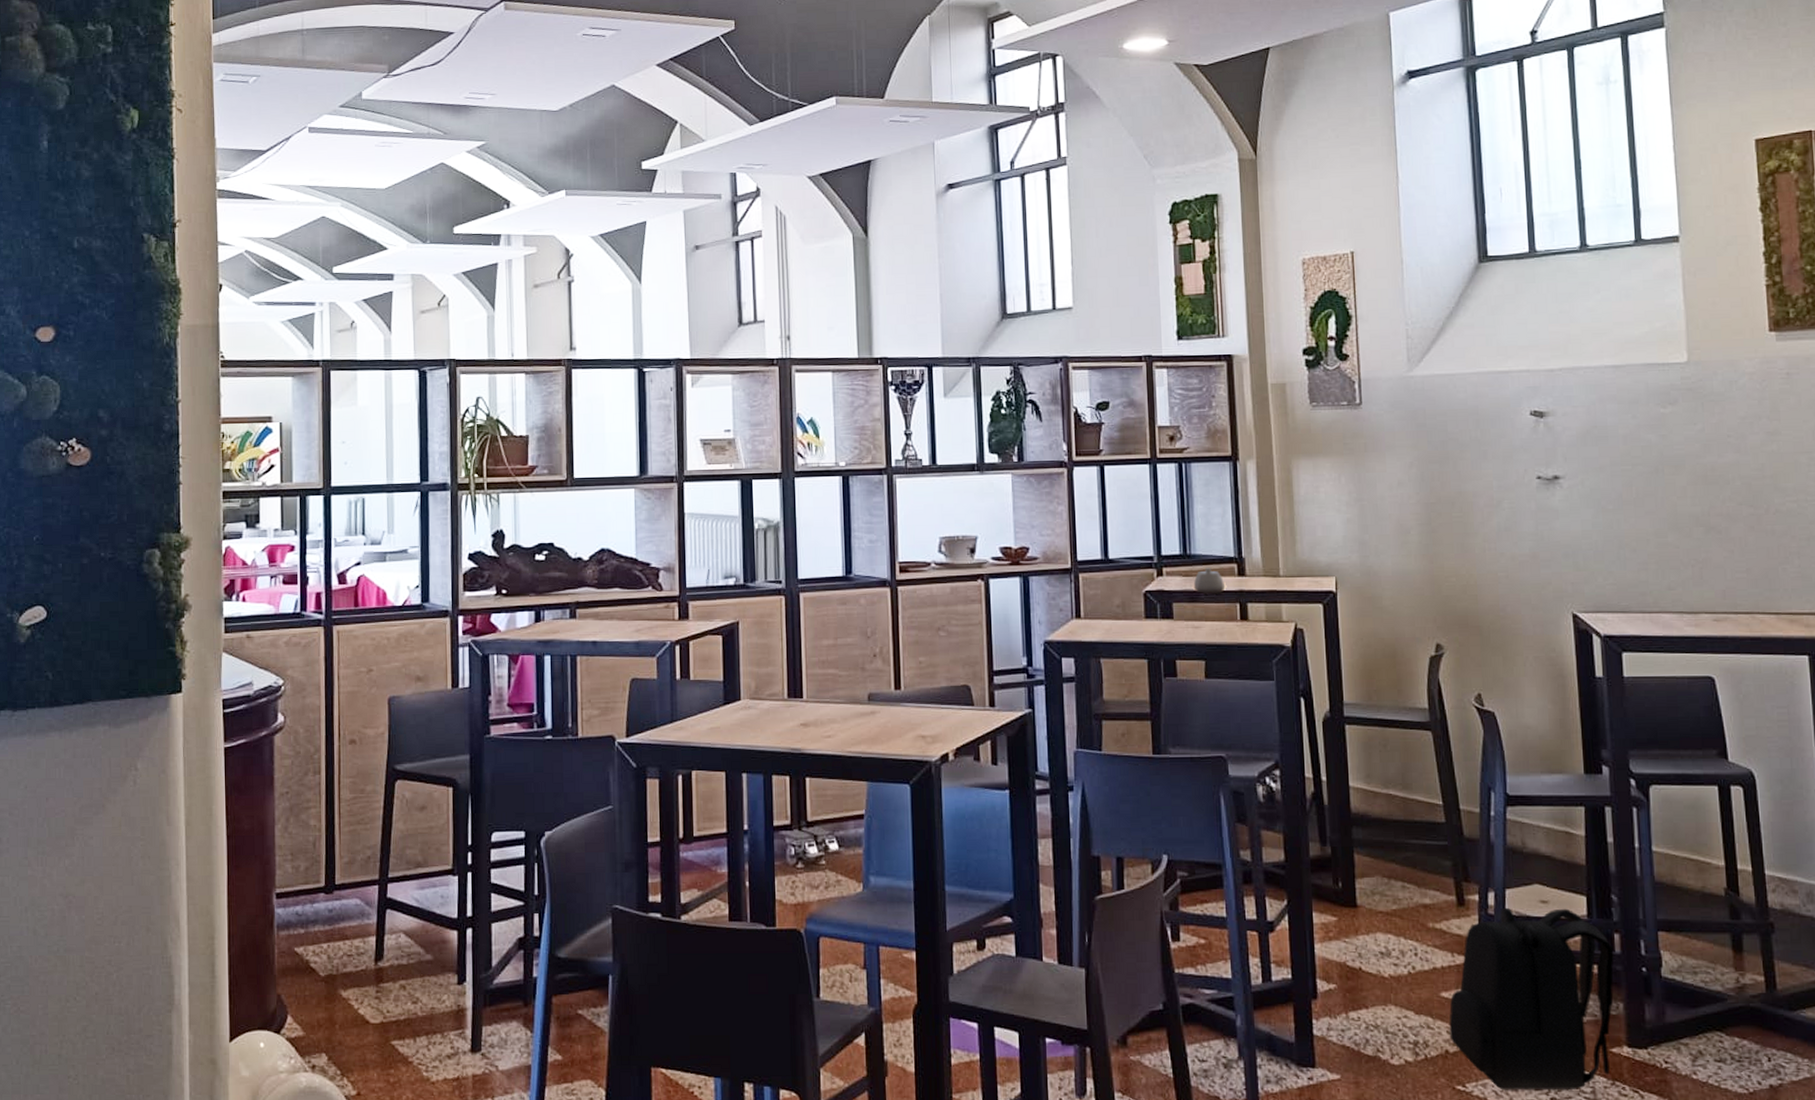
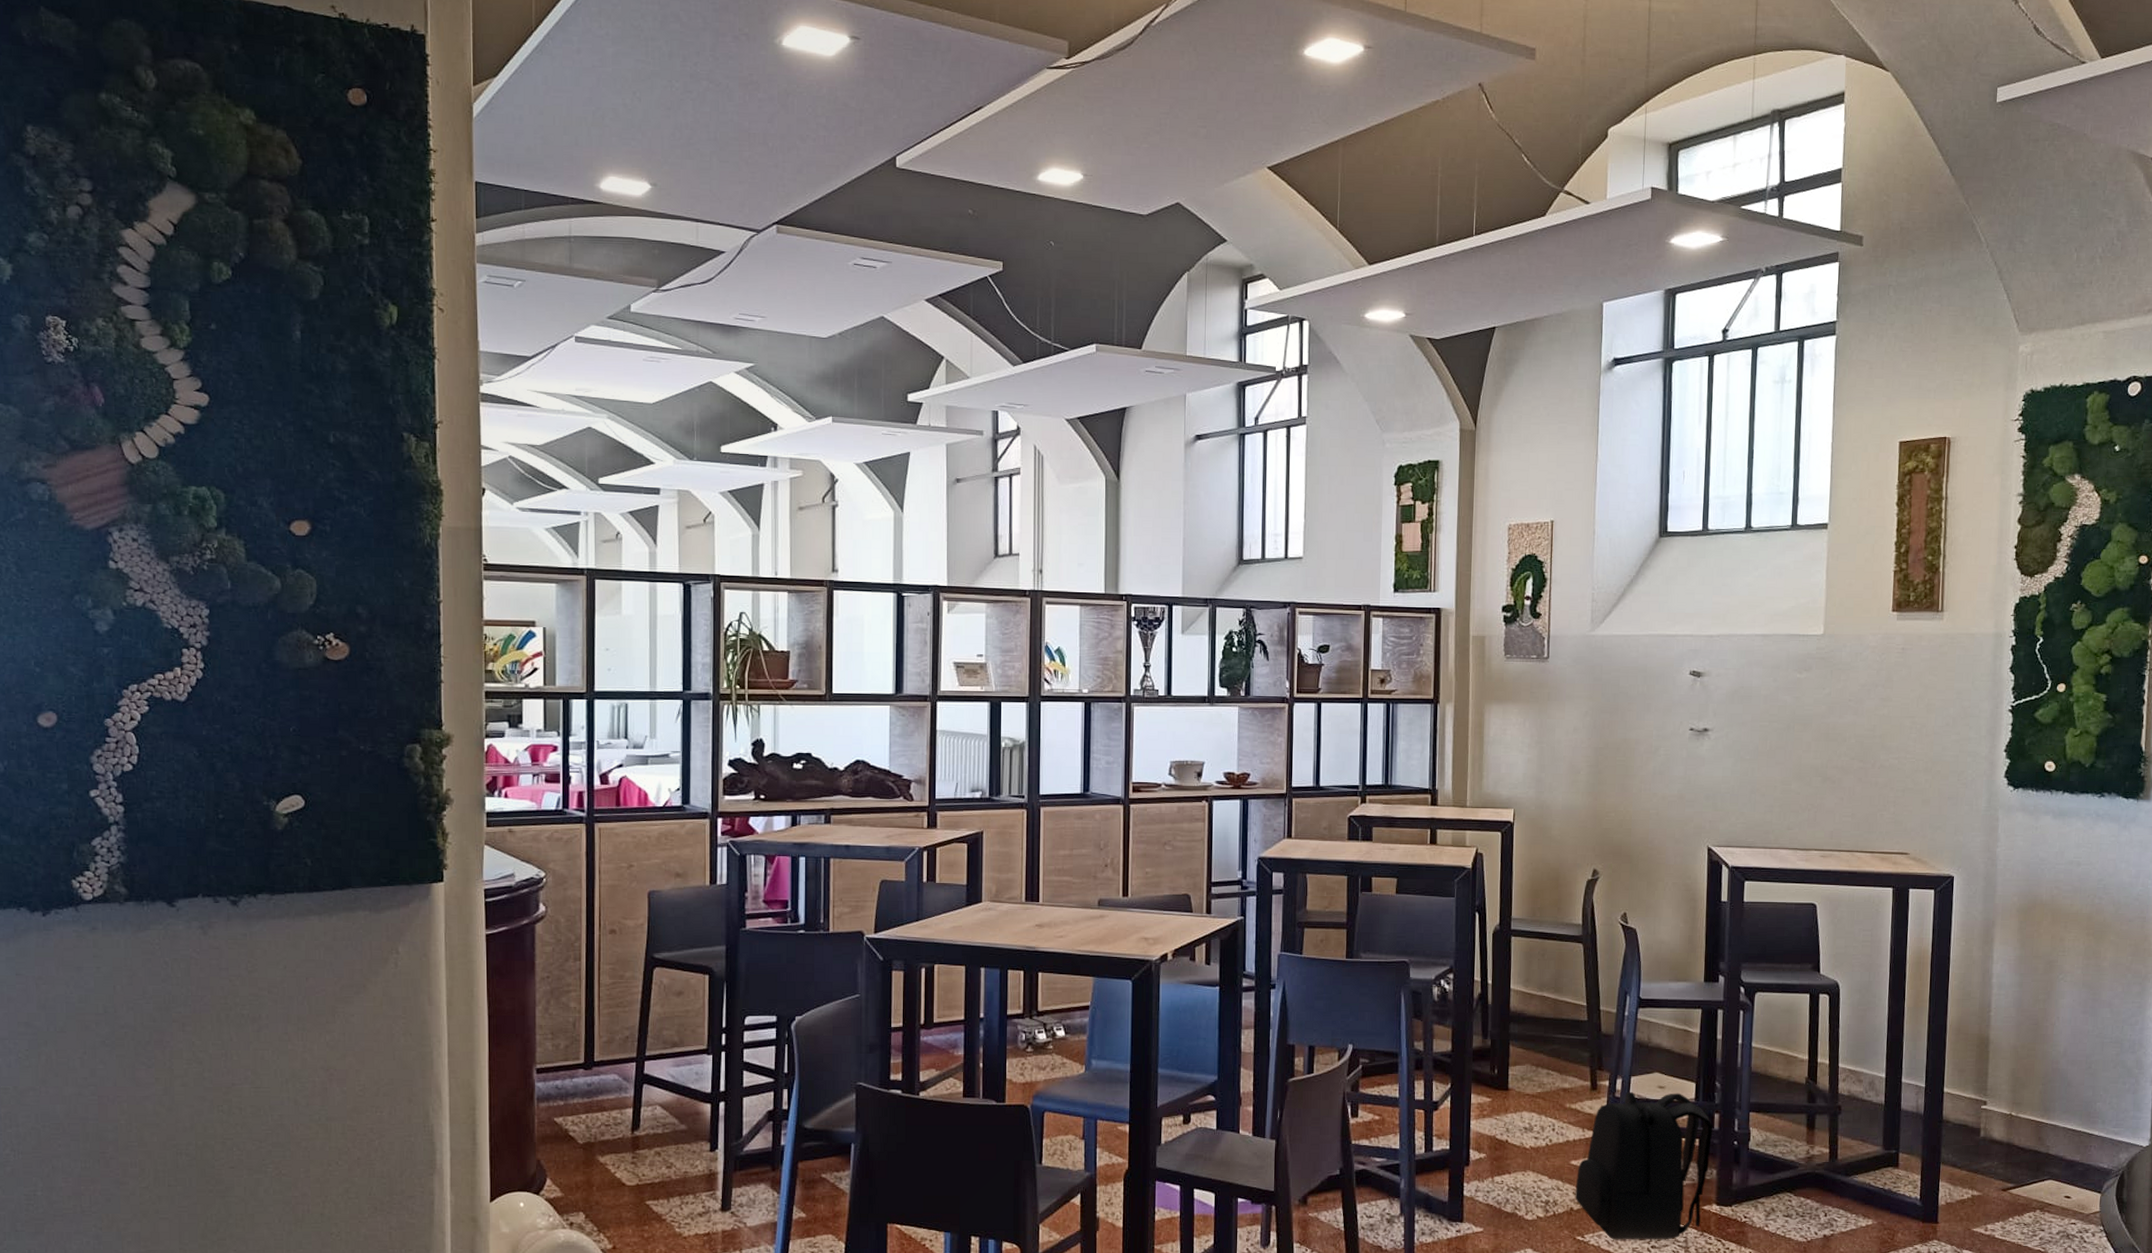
sugar bowl: present [1193,568,1226,595] -> none [1391,797,1419,821]

